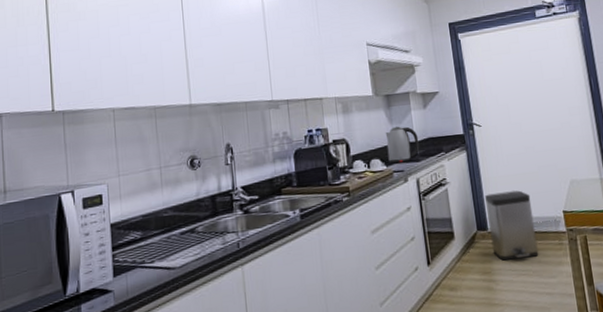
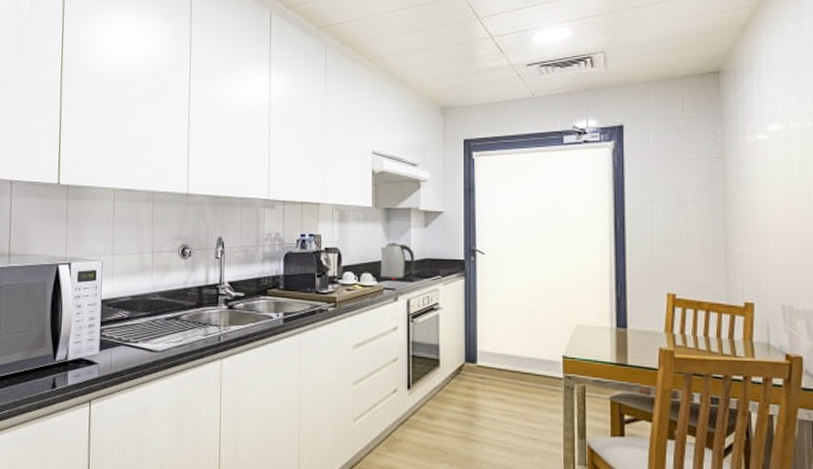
pedal bin: present [485,190,539,261] -> none [479,326,529,399]

